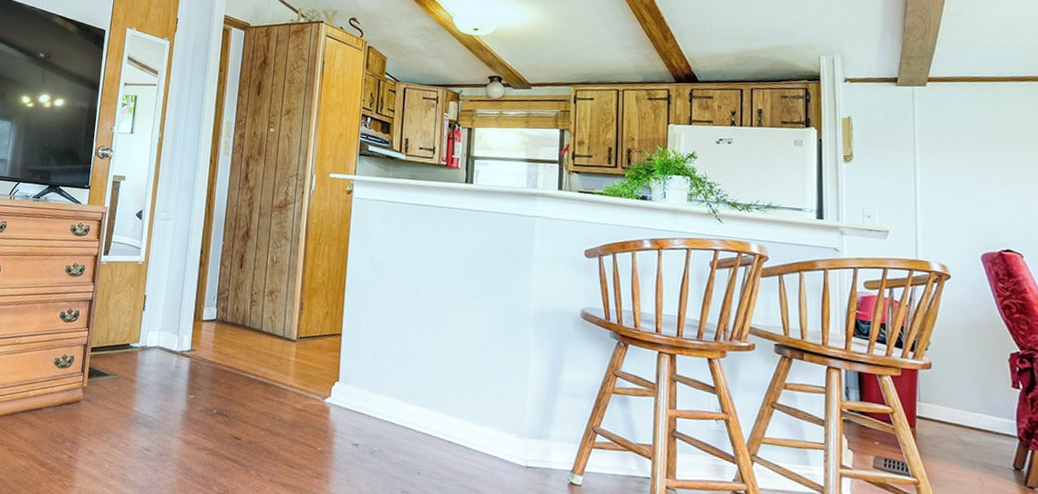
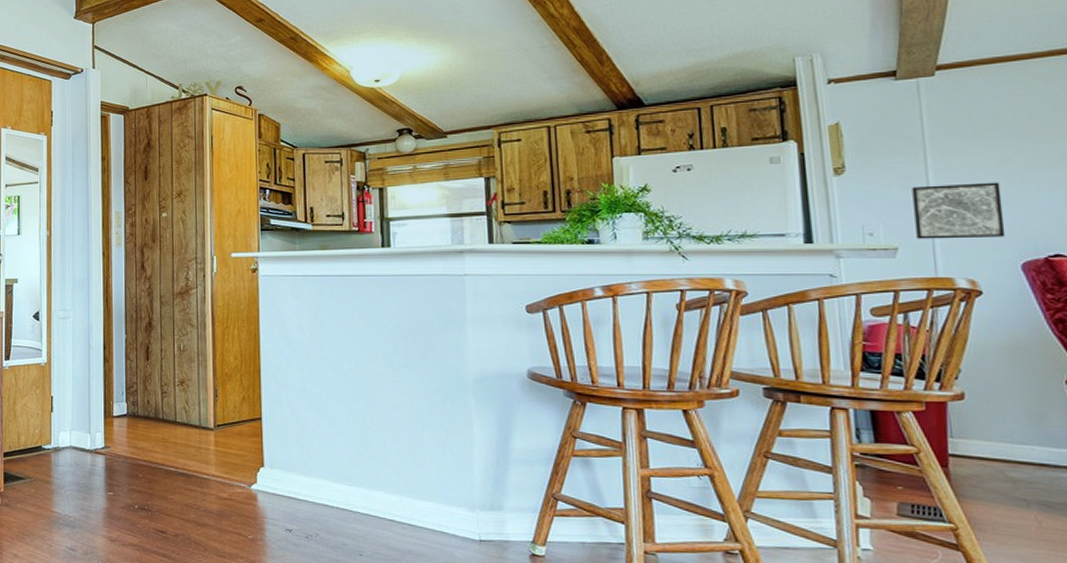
wall art: none [903,179,971,230] -> present [912,182,1006,239]

